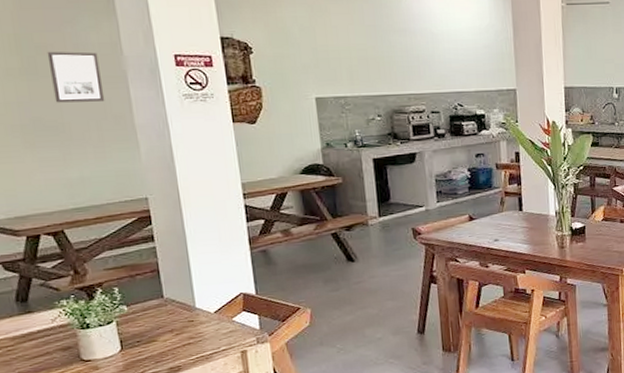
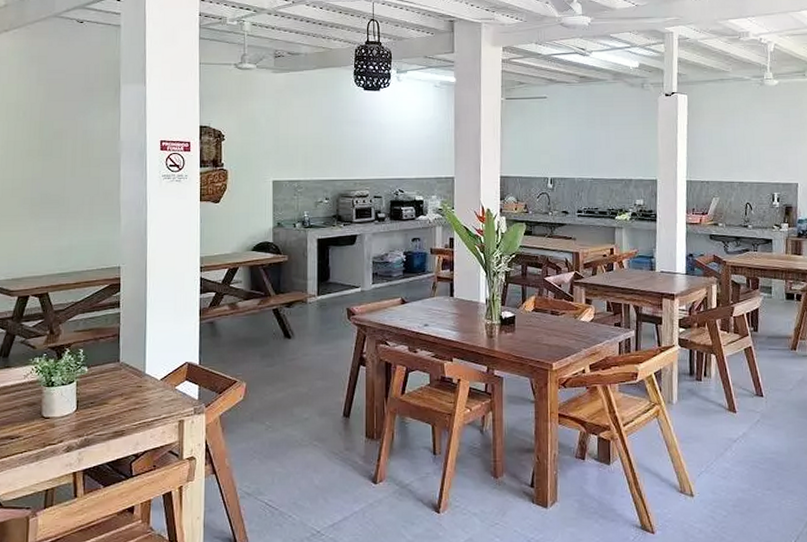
wall art: present [47,51,105,103] -> none [61,136,100,180]

